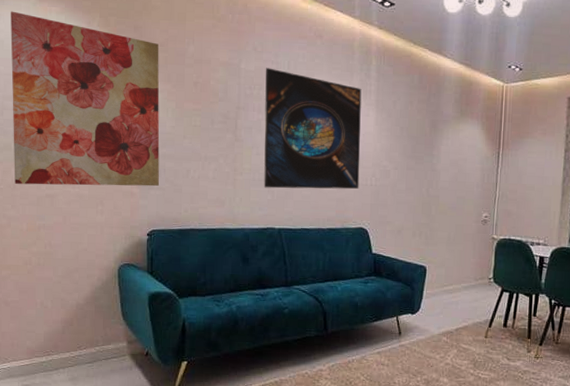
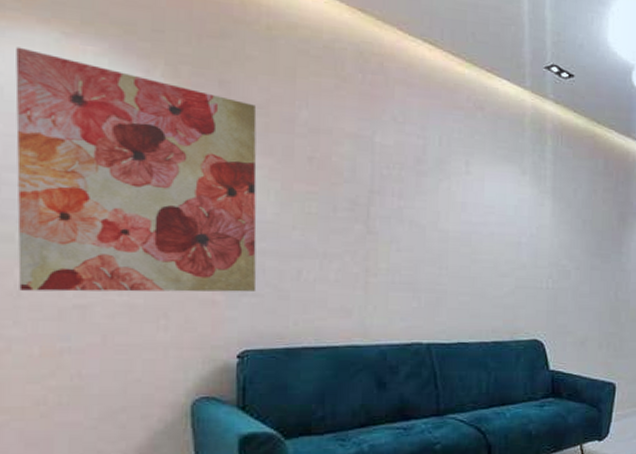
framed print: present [264,68,362,190] -> none [407,143,535,294]

